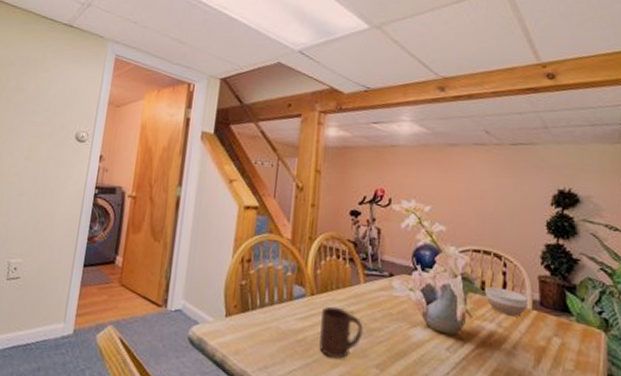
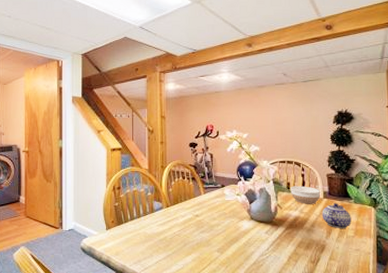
cup: present [319,306,363,359] -> none [176,213,206,249]
teapot: none [528,318,571,358] -> present [322,203,352,228]

